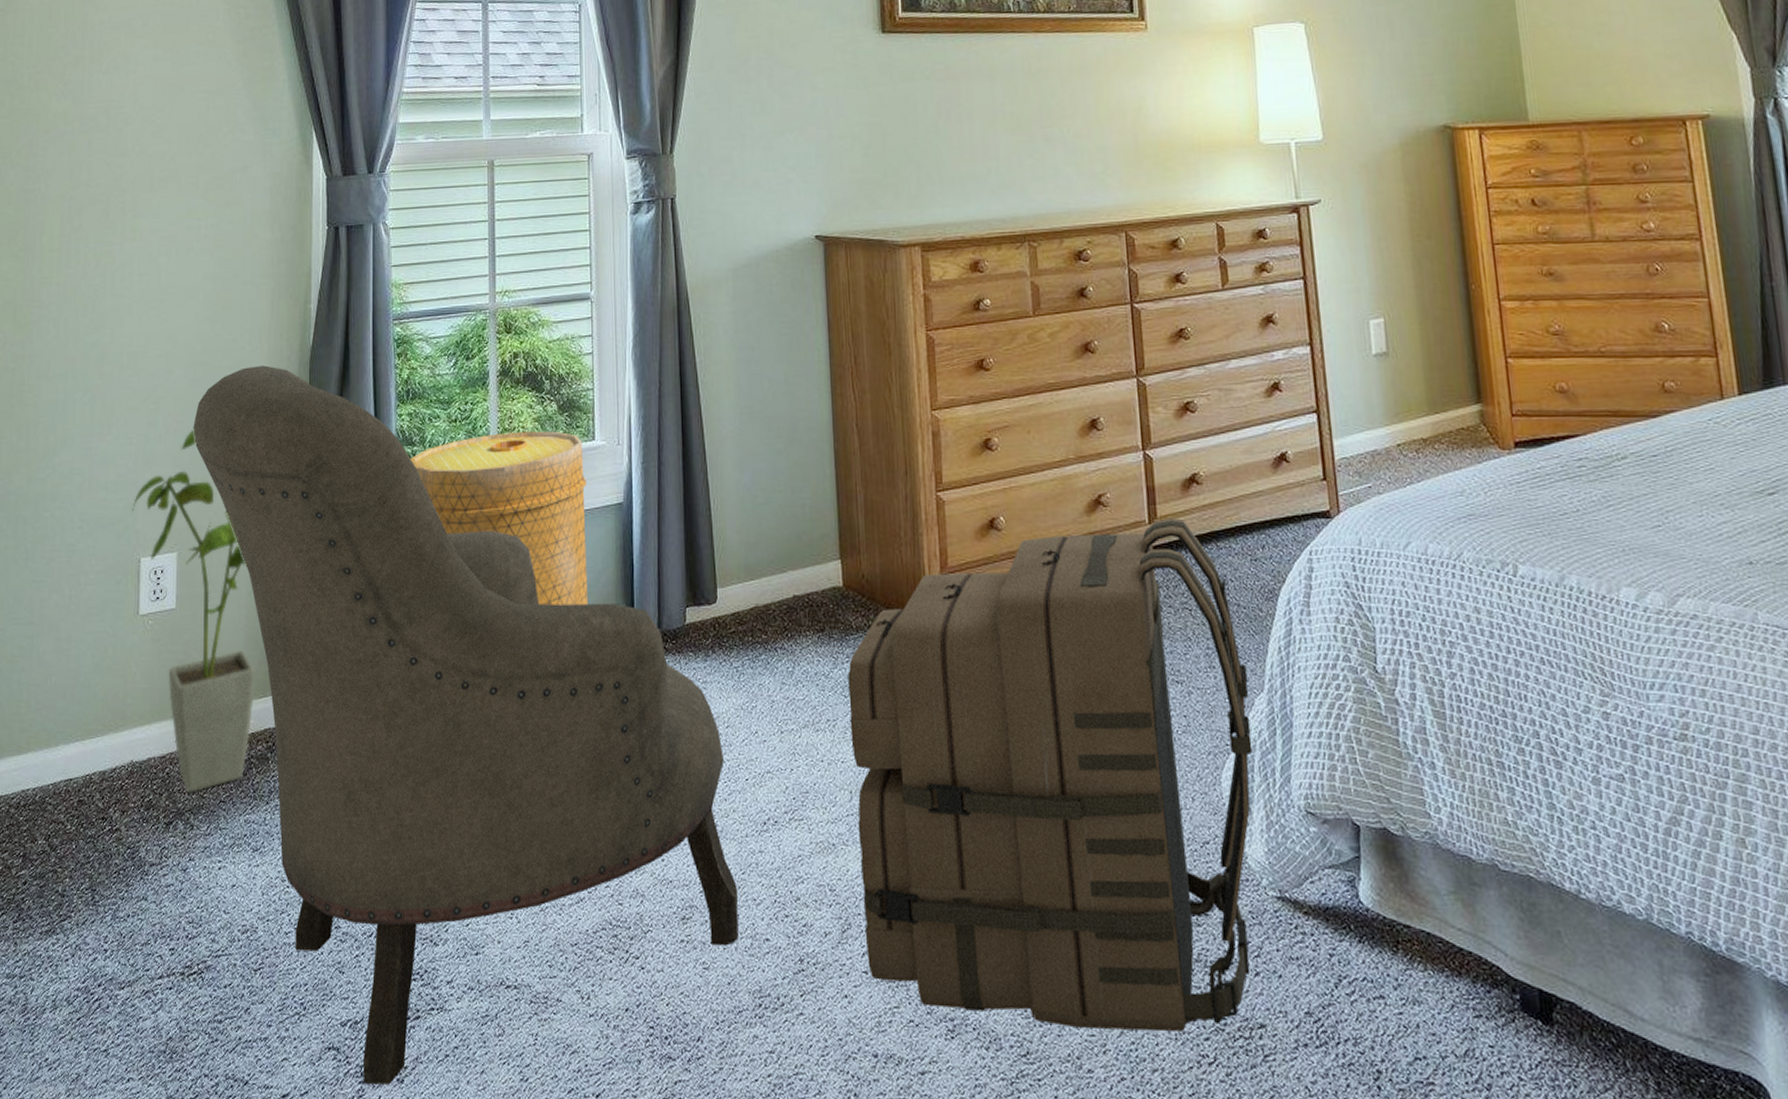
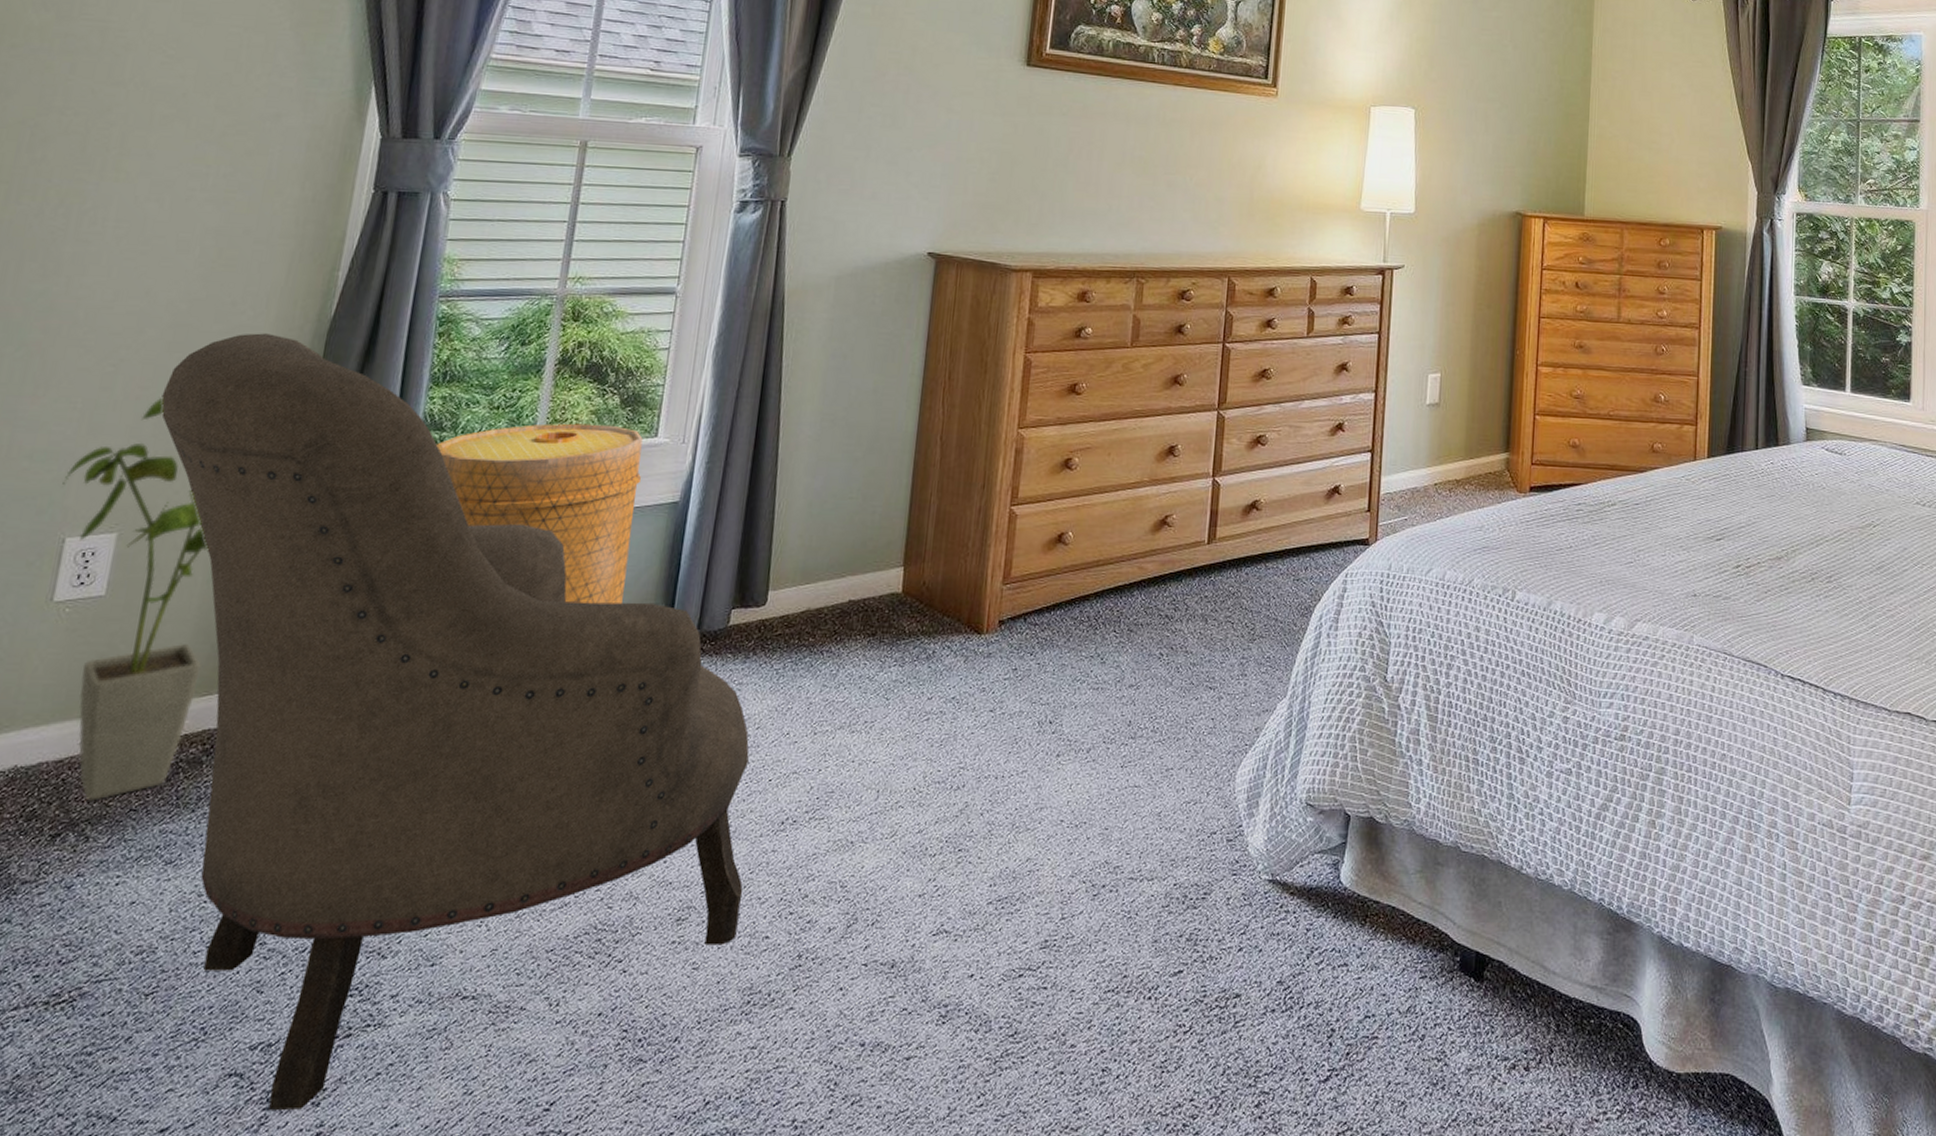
backpack: present [848,518,1253,1032] -> none [869,539,1275,1008]

